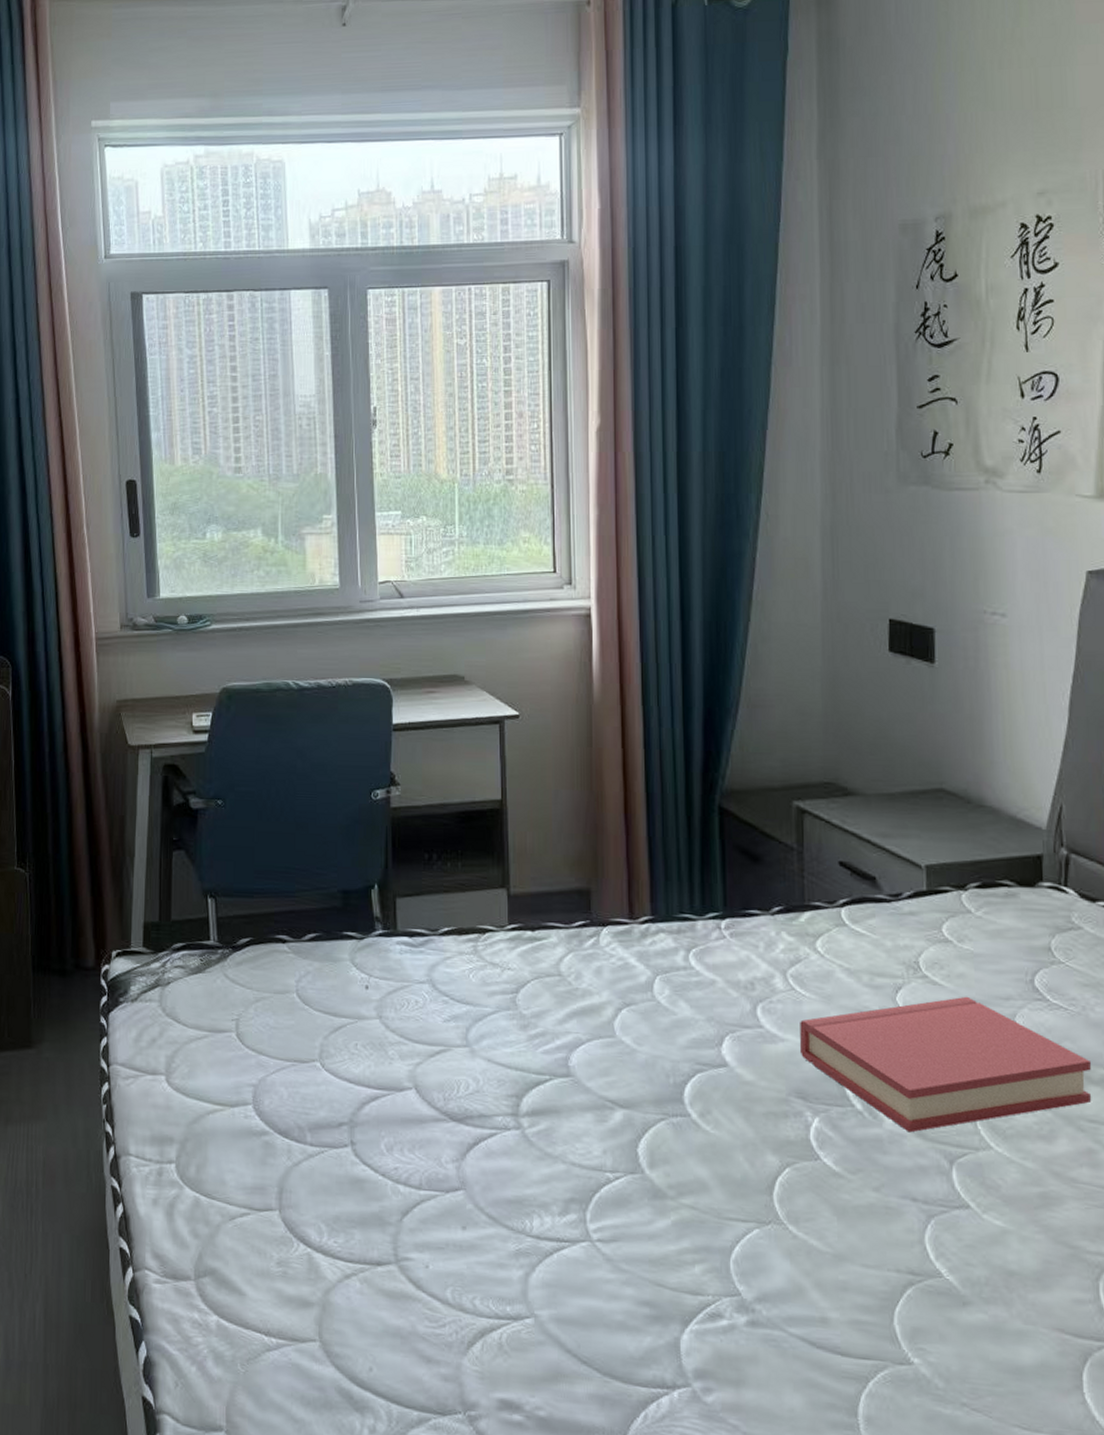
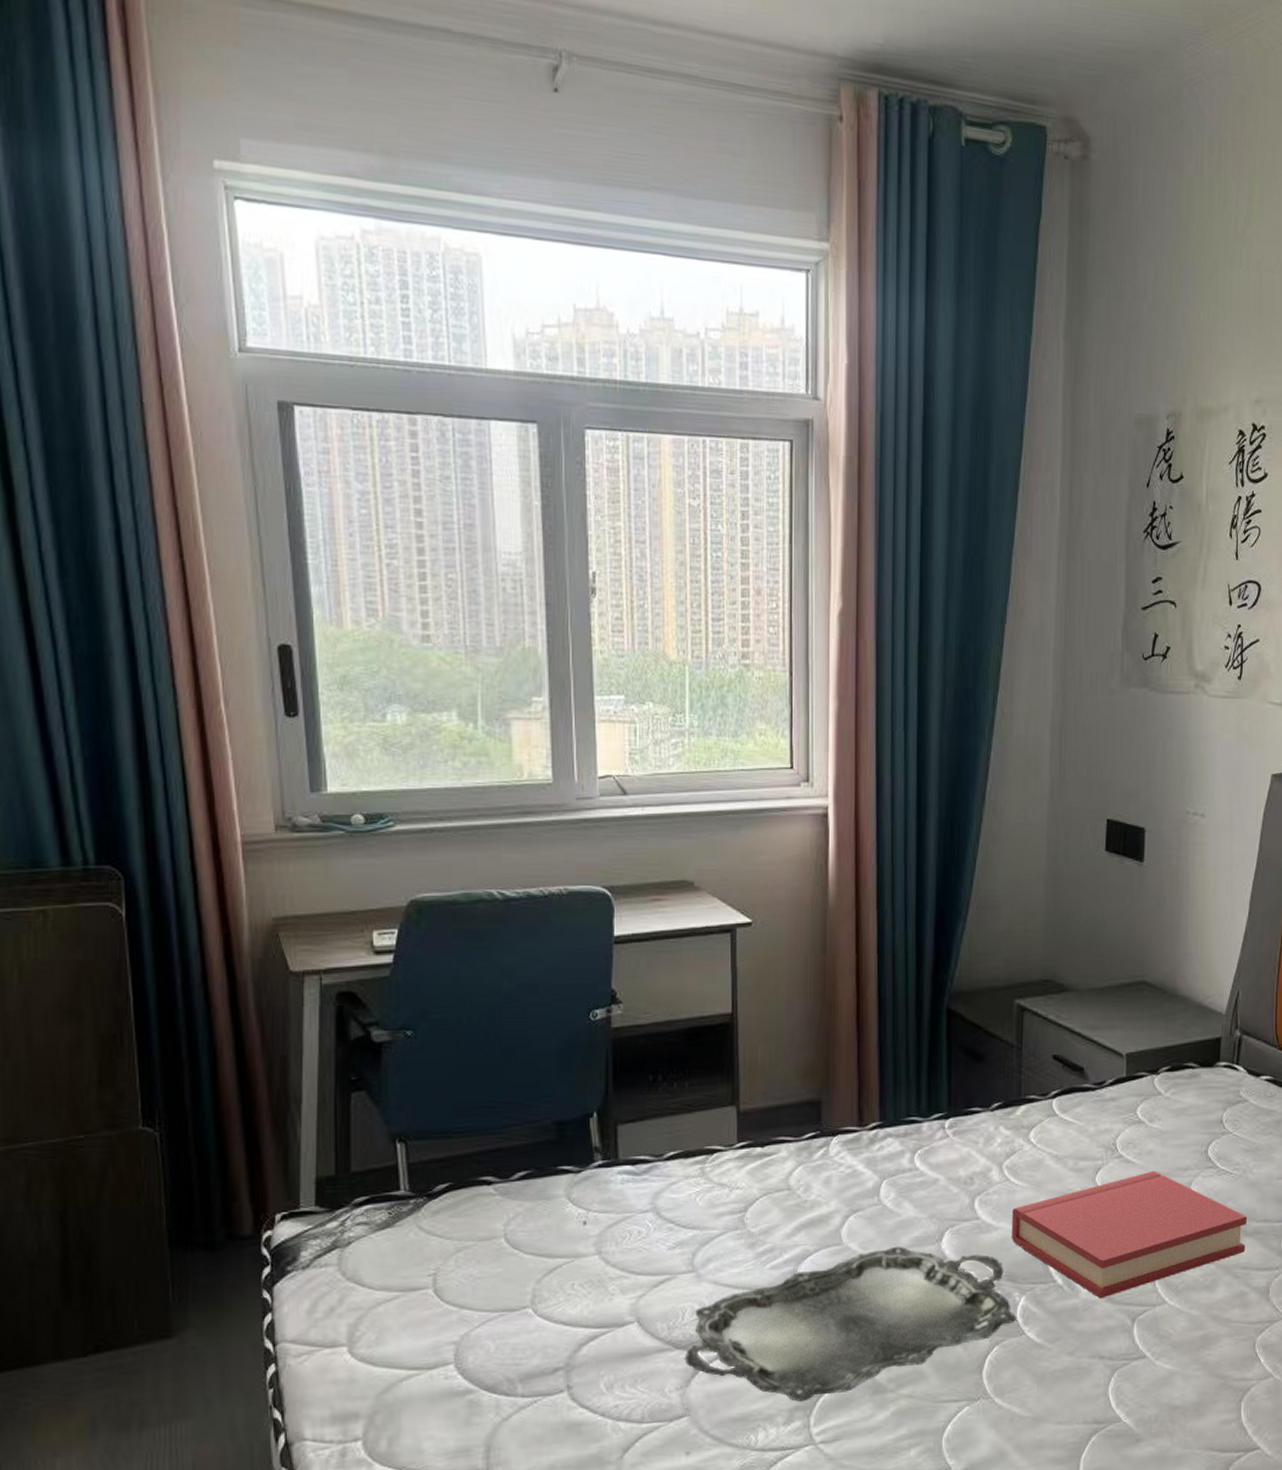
serving tray: none [459,1045,809,1194] -> present [684,1246,1016,1402]

